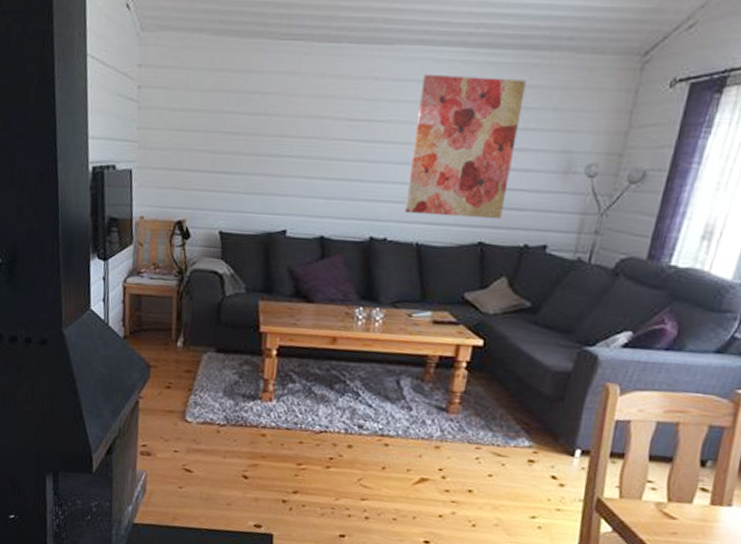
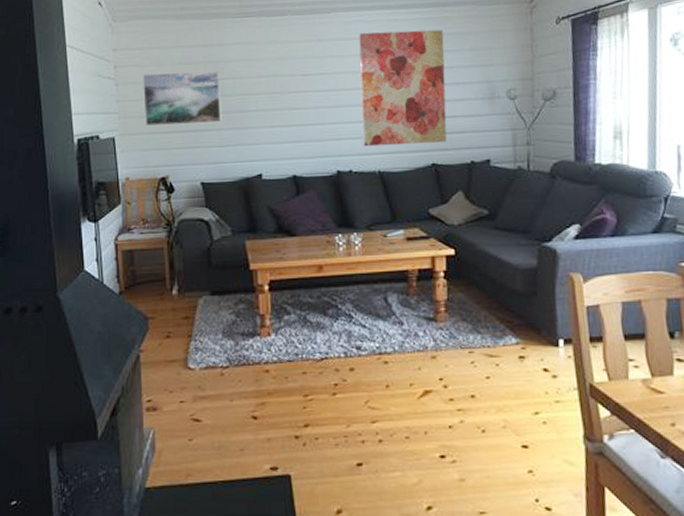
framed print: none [166,99,254,166] -> present [142,71,222,126]

